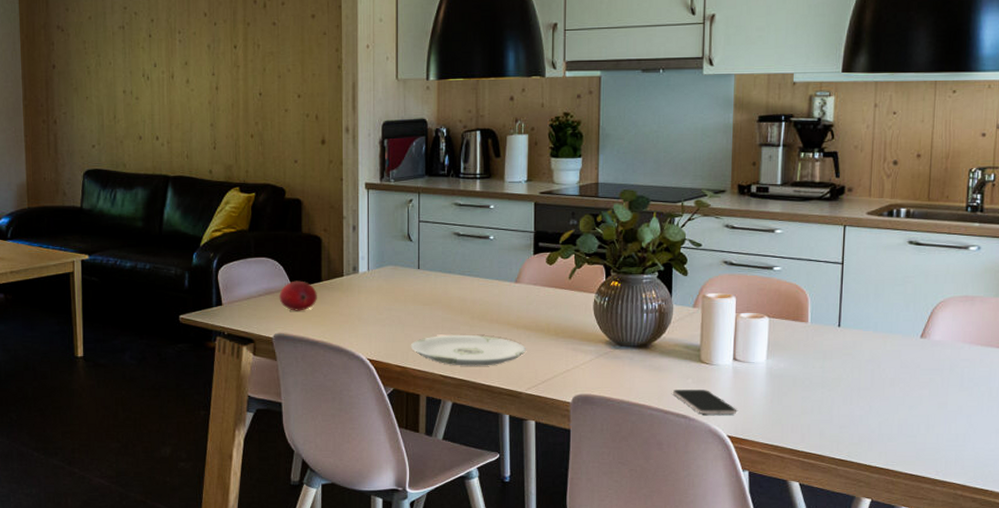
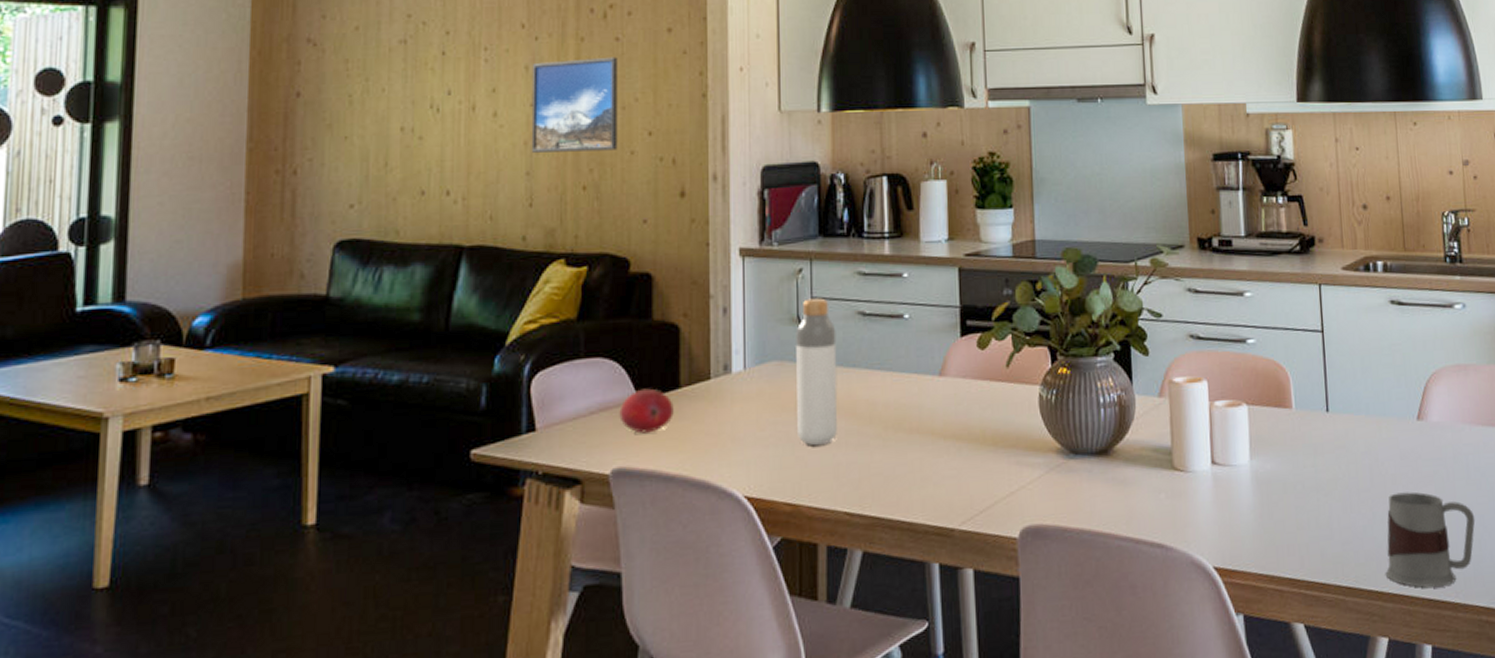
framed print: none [212,37,275,110] -> present [531,57,618,153]
bottle: none [405,221,437,326] -> present [794,298,838,445]
plate: present [411,334,526,366] -> none [805,452,957,498]
smartphone: present [672,390,736,414] -> none [1142,506,1221,540]
mug: none [874,393,963,467] -> present [1385,491,1476,588]

